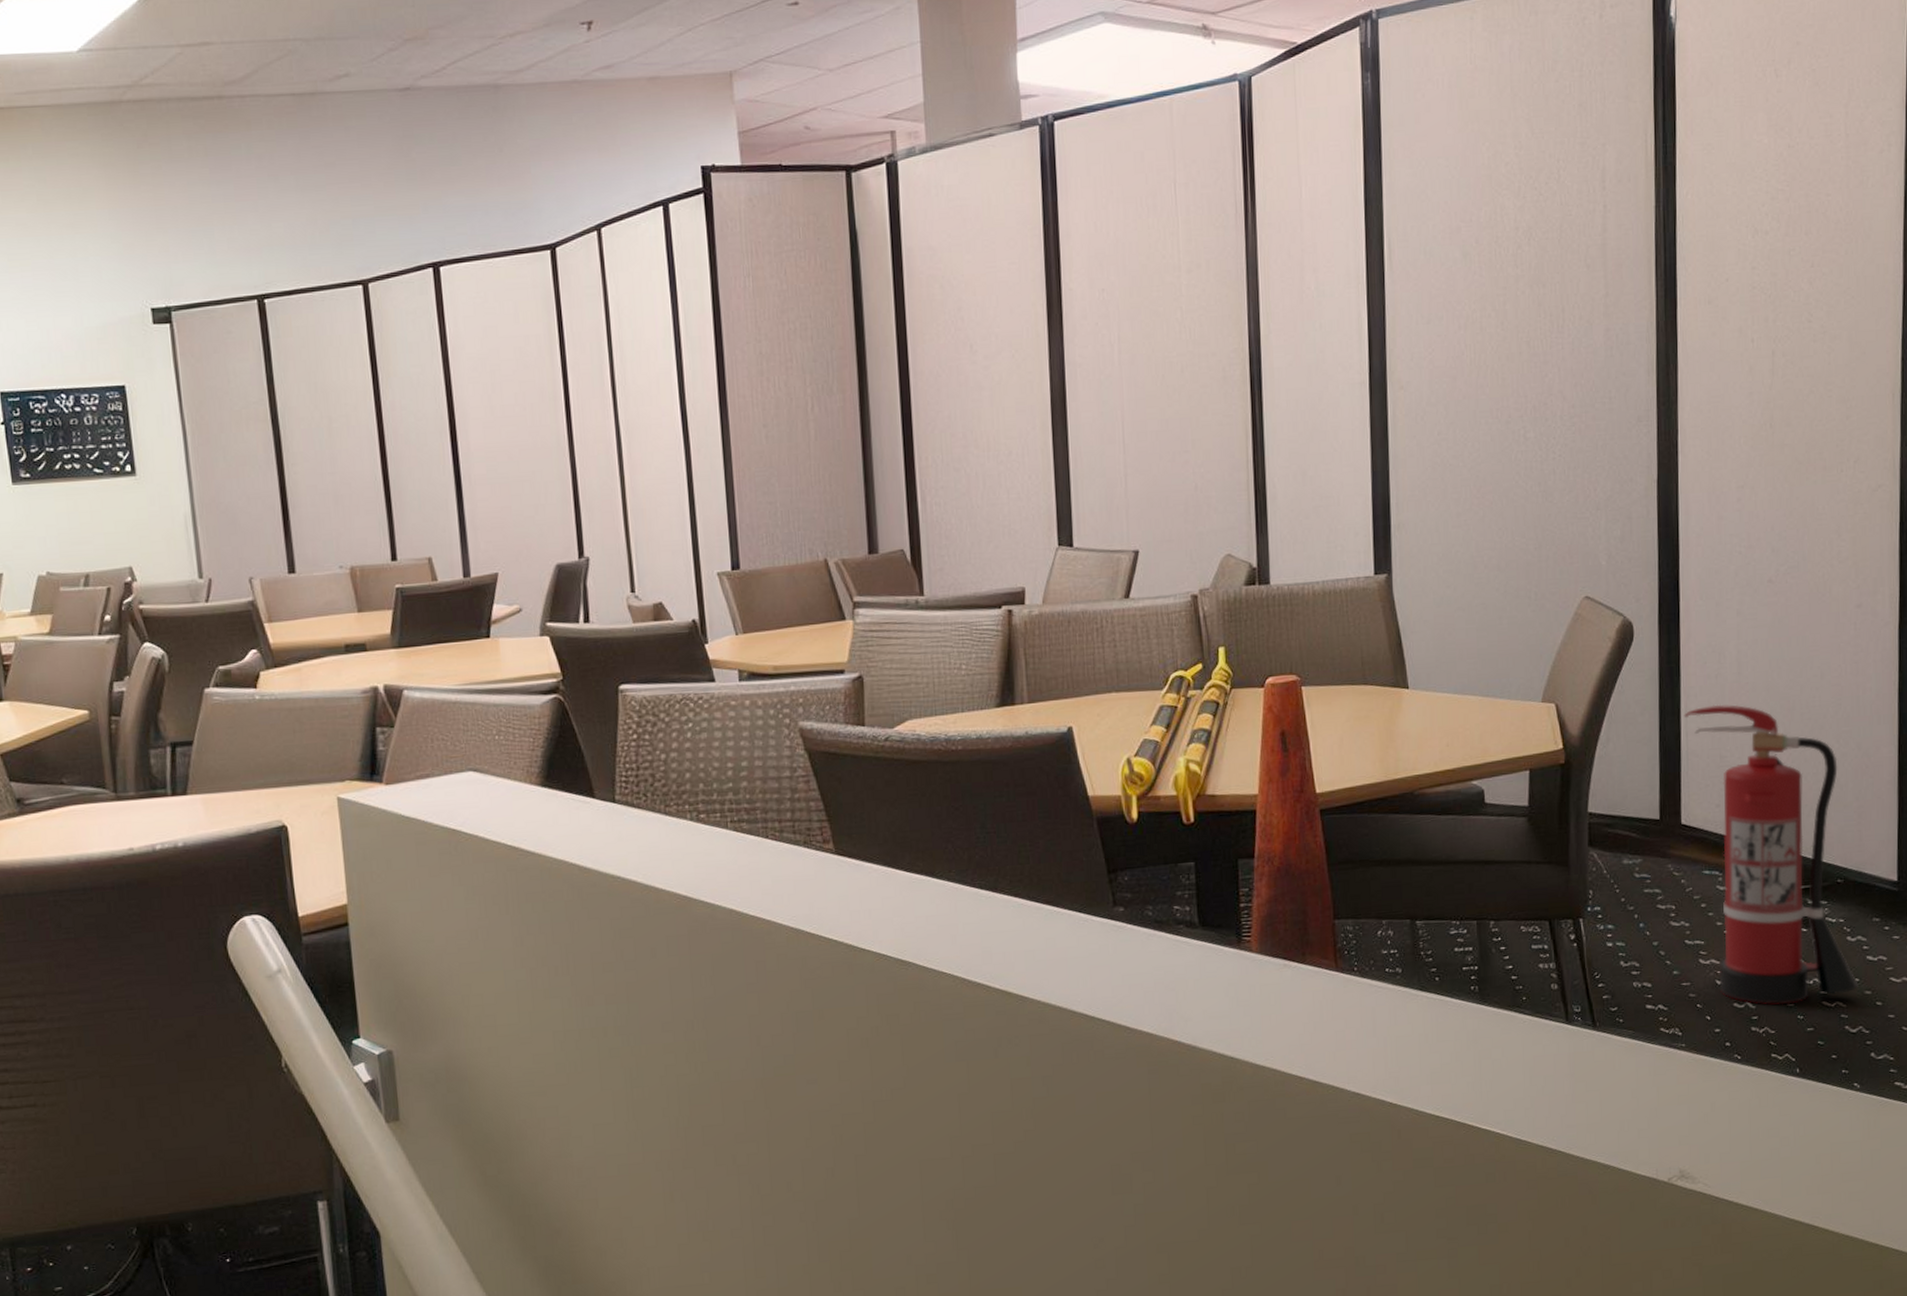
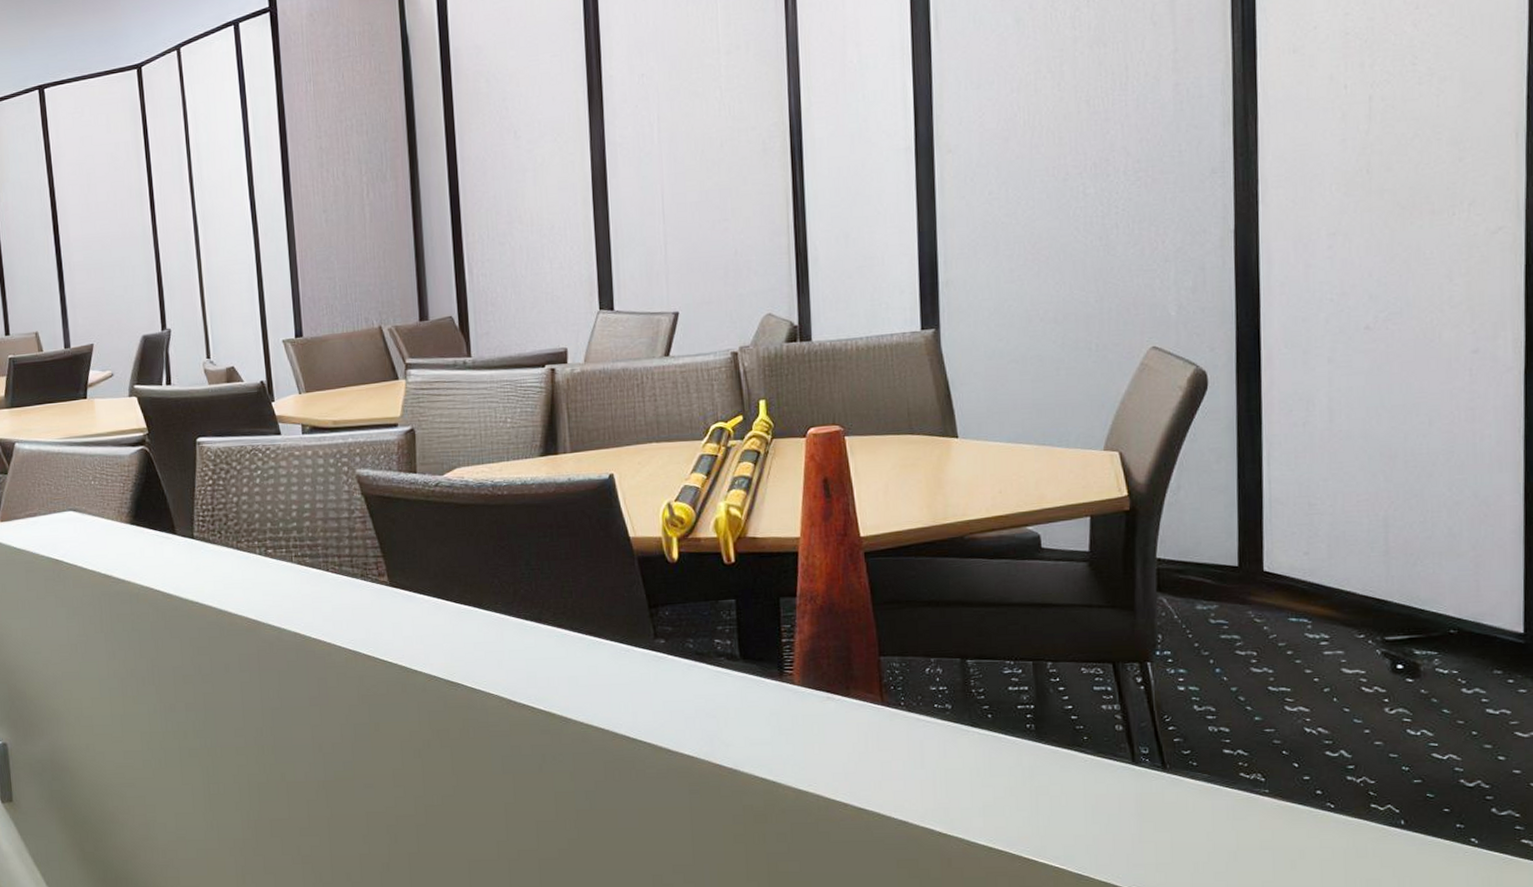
fire extinguisher: present [1684,704,1859,1005] -> none [1266,452,1476,755]

